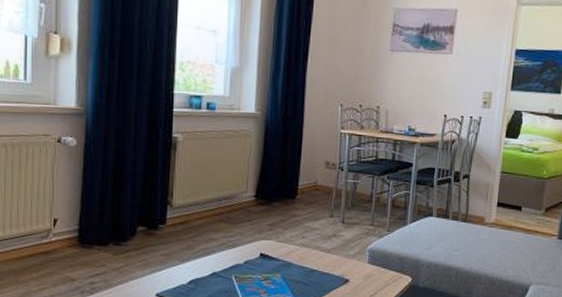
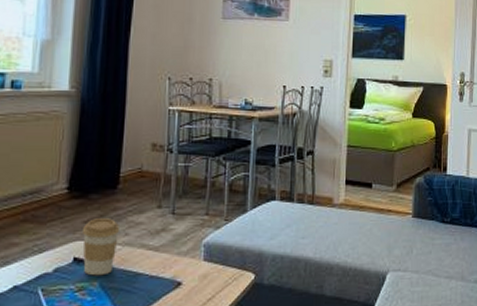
coffee cup: none [268,222,298,270] -> present [83,218,121,276]

